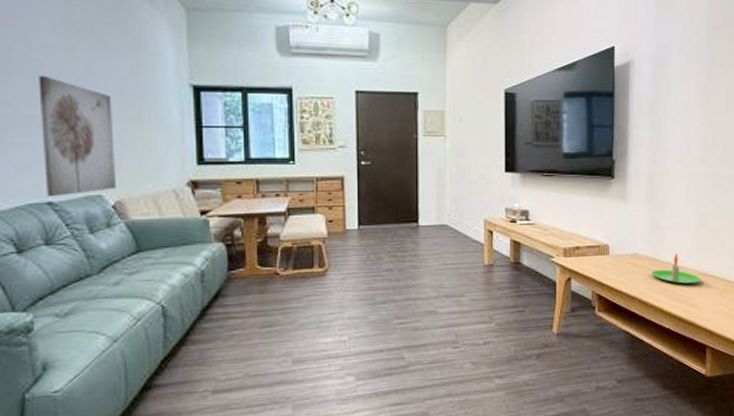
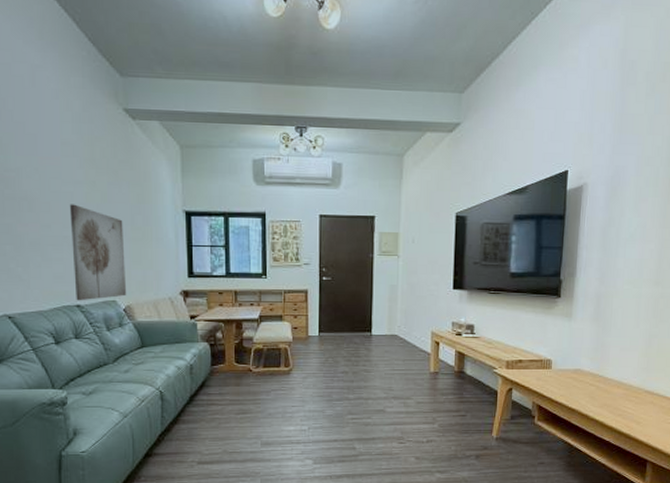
candle: present [651,252,701,284] -> none [593,370,646,400]

